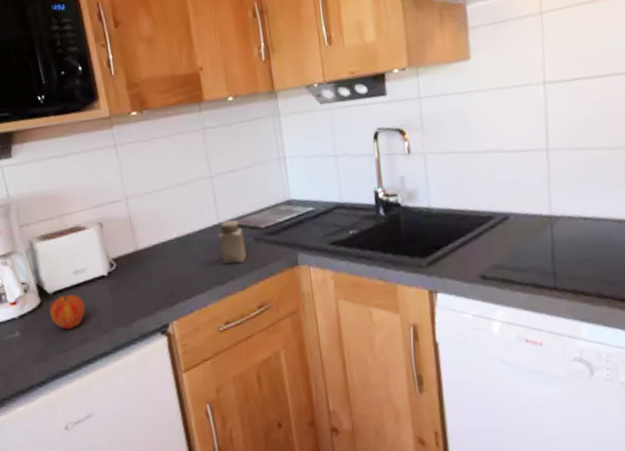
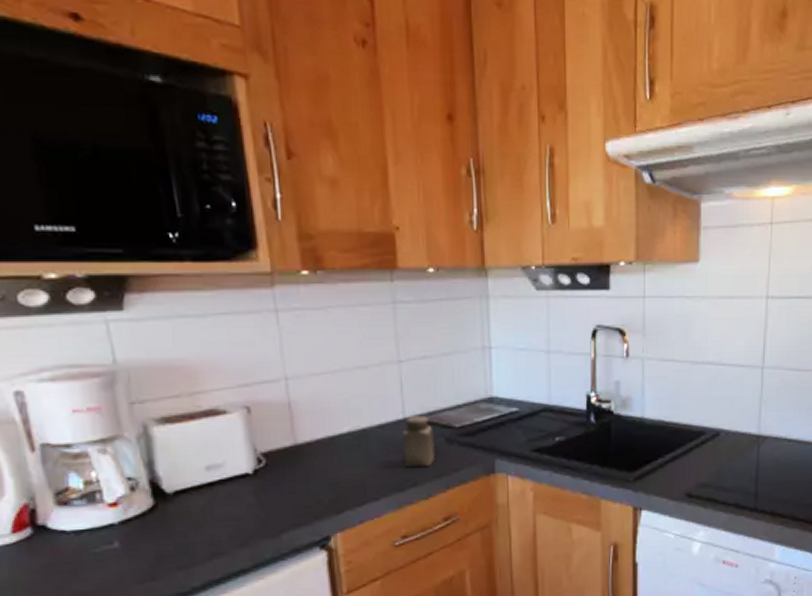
apple: present [49,294,85,330] -> none [166,496,218,541]

